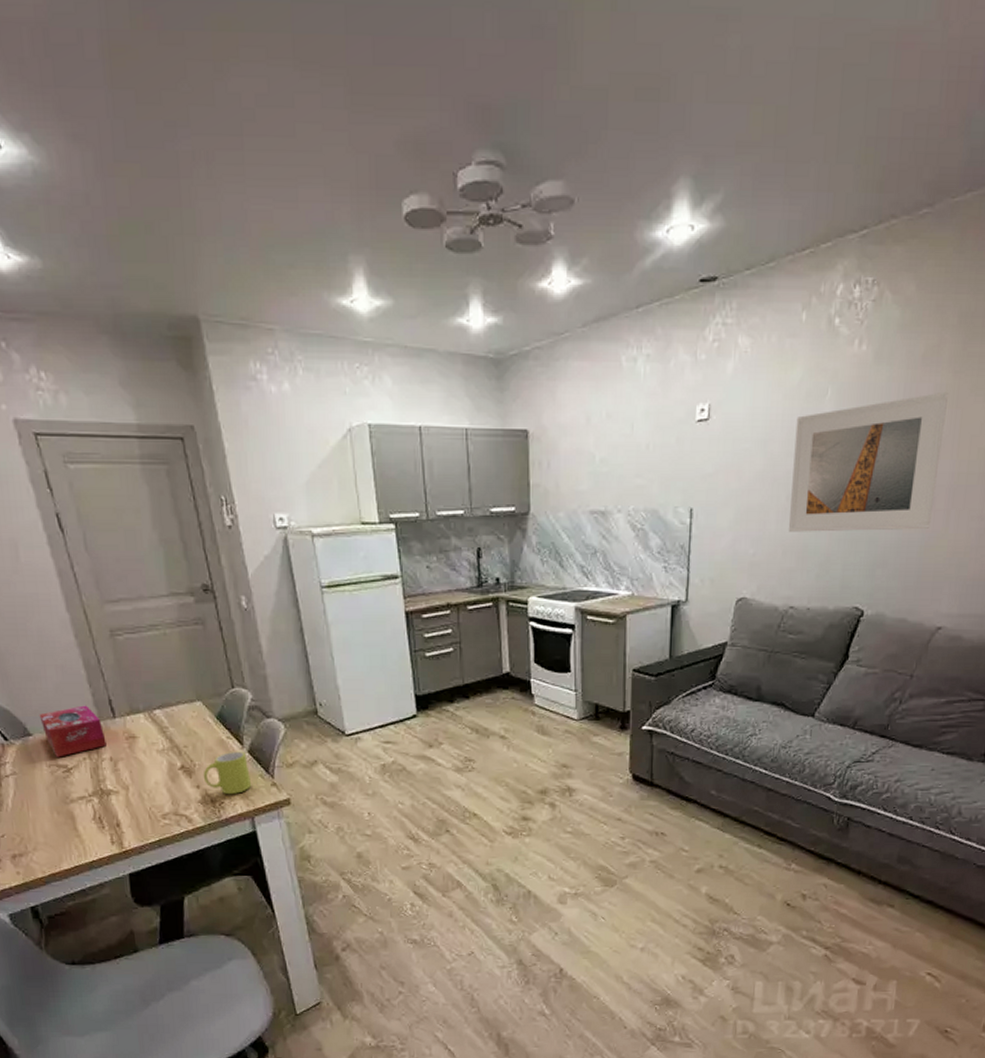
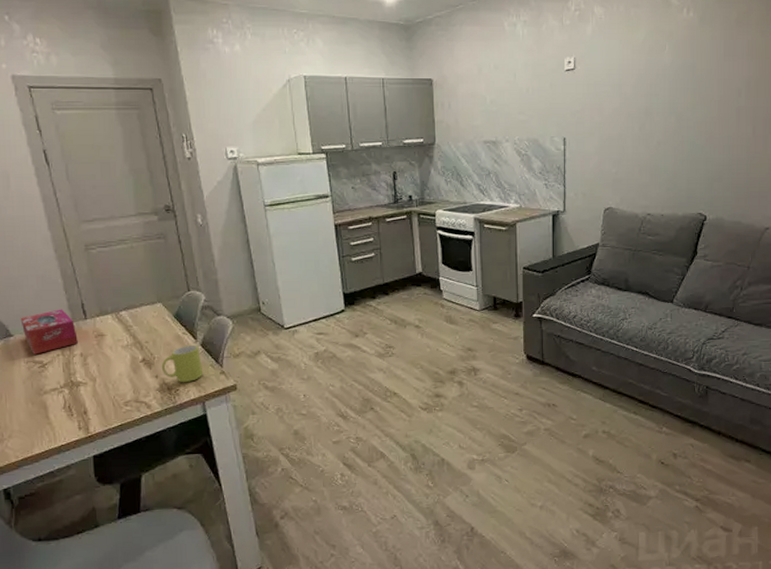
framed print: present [788,391,949,532] -> none [642,46,759,155]

